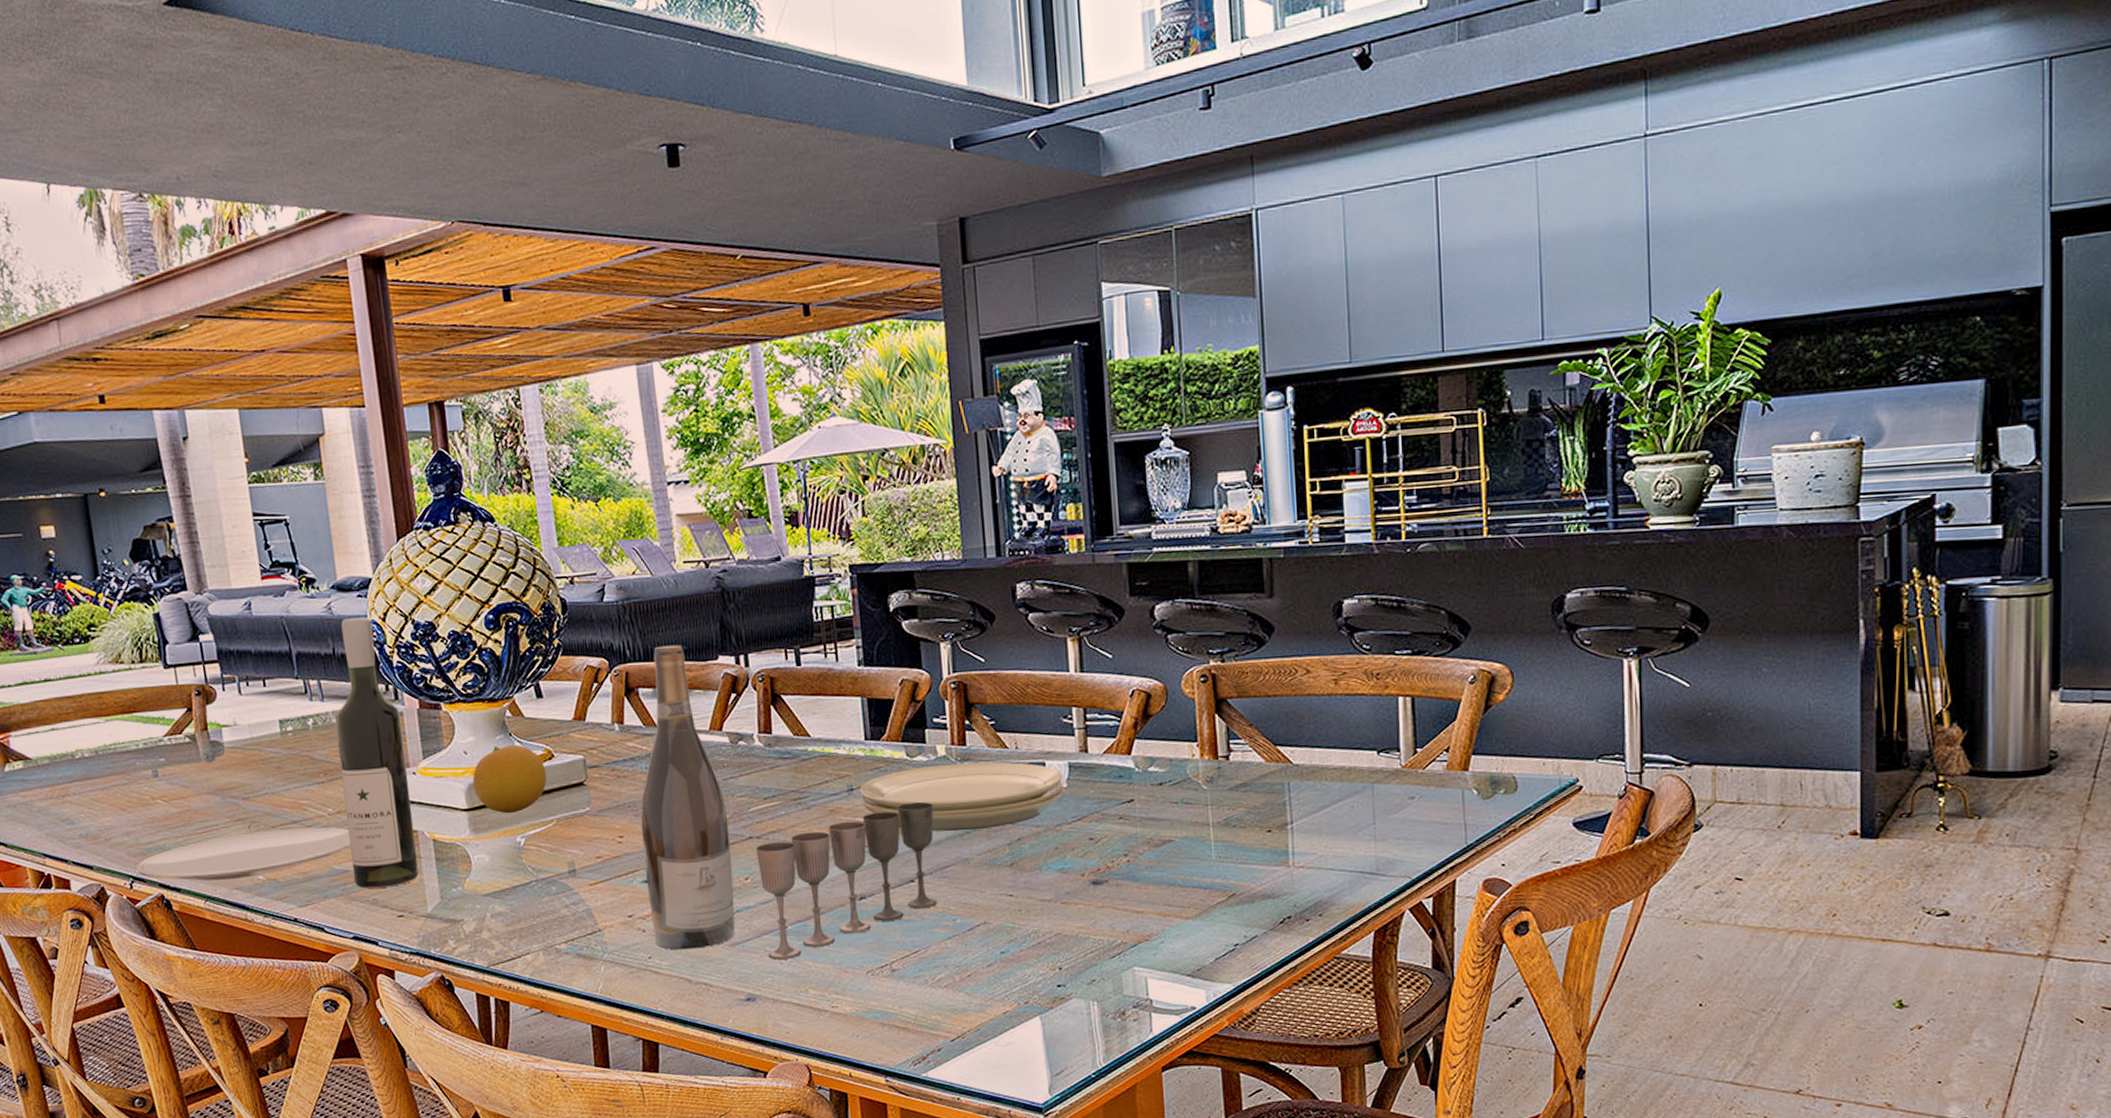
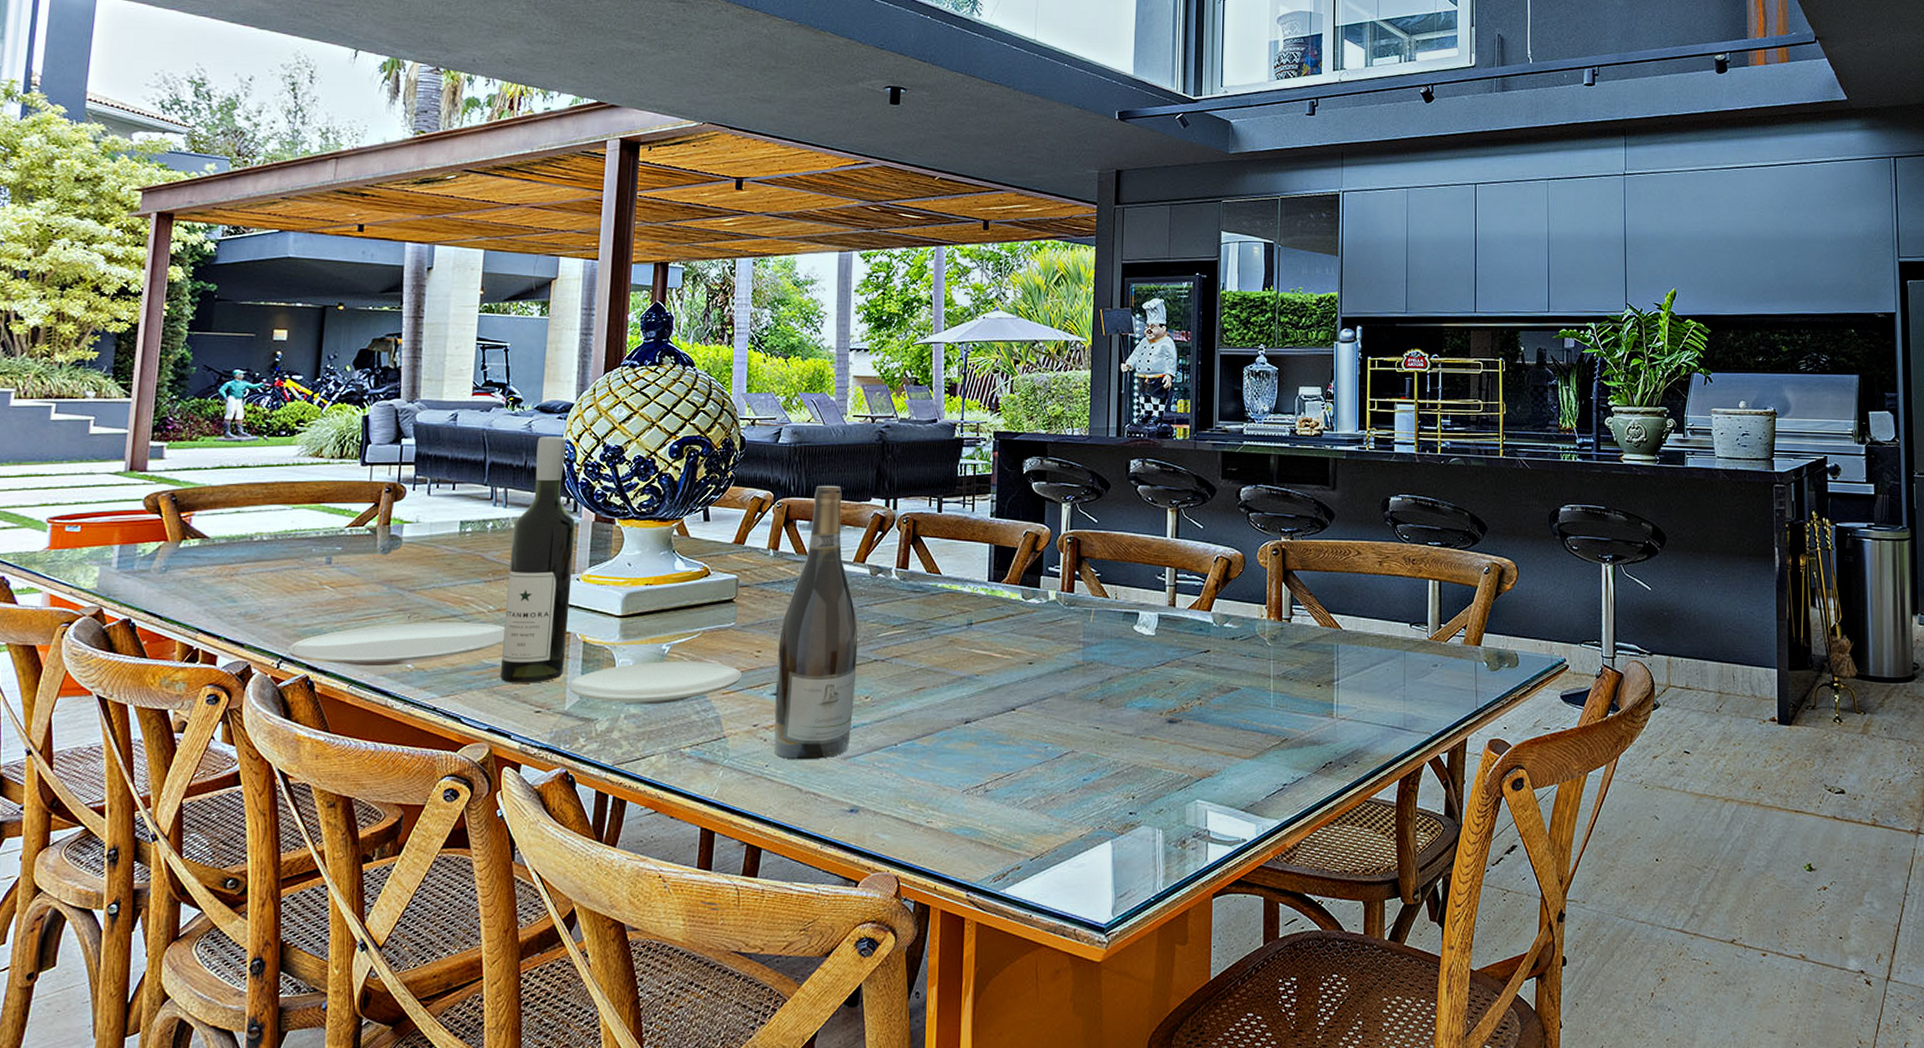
plate: none [426,852,608,903] -> present [569,661,743,705]
fruit: present [472,744,547,814] -> none [630,560,701,623]
wine glass: present [756,802,937,960] -> none [875,639,1040,775]
plate: present [859,762,1065,832] -> none [977,607,1153,668]

